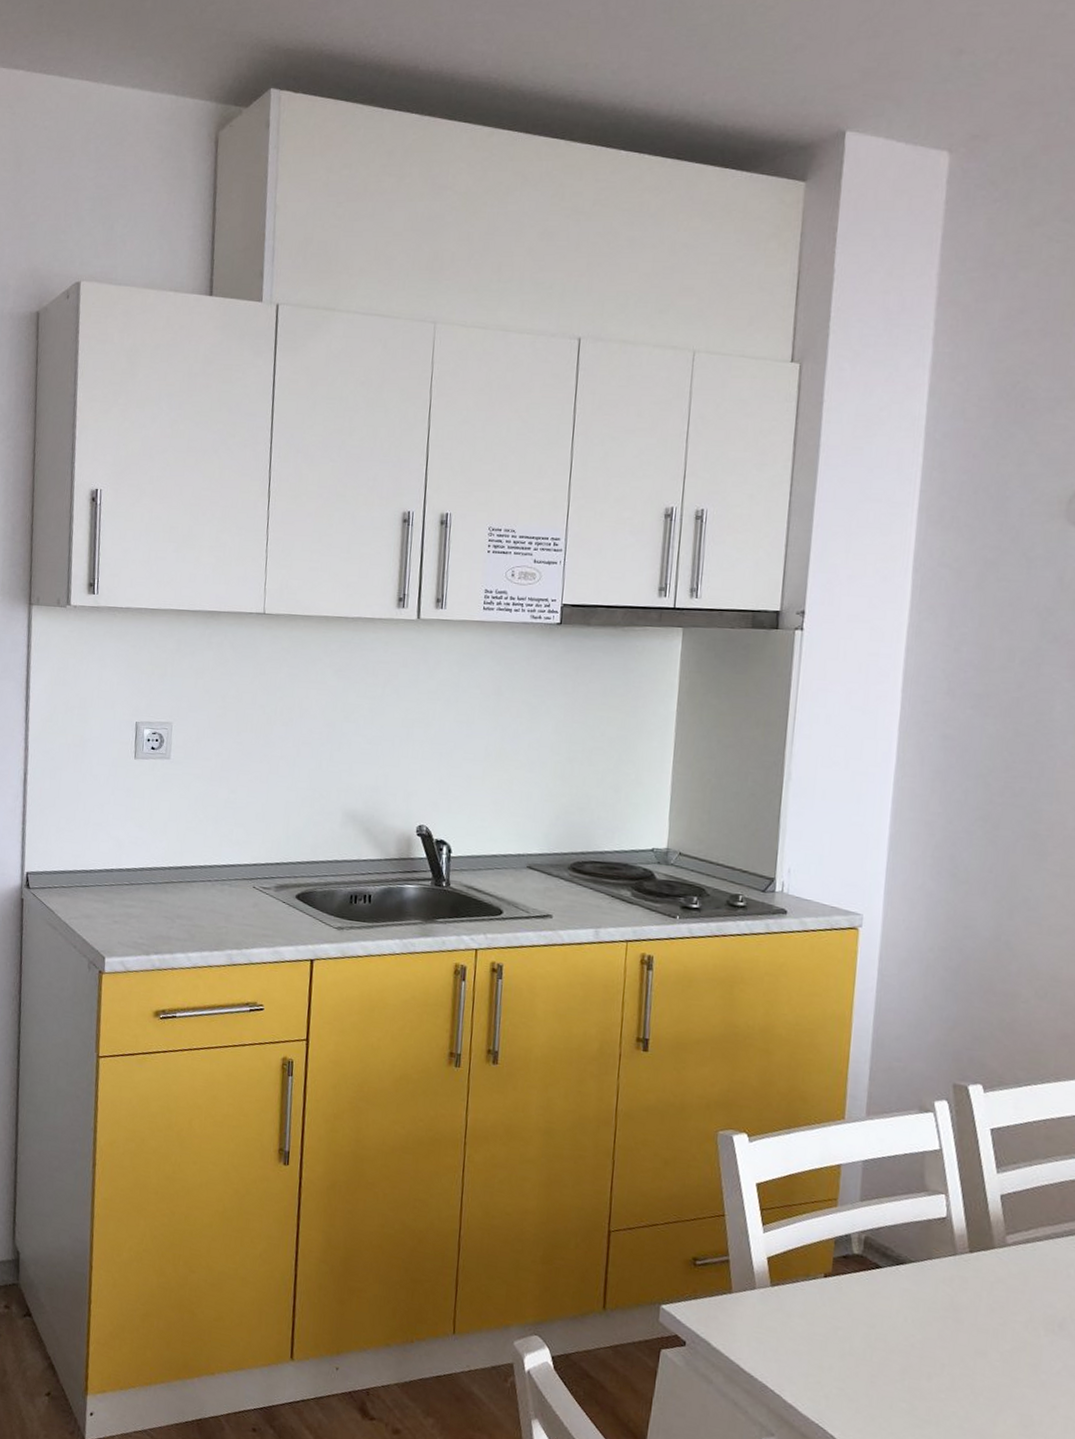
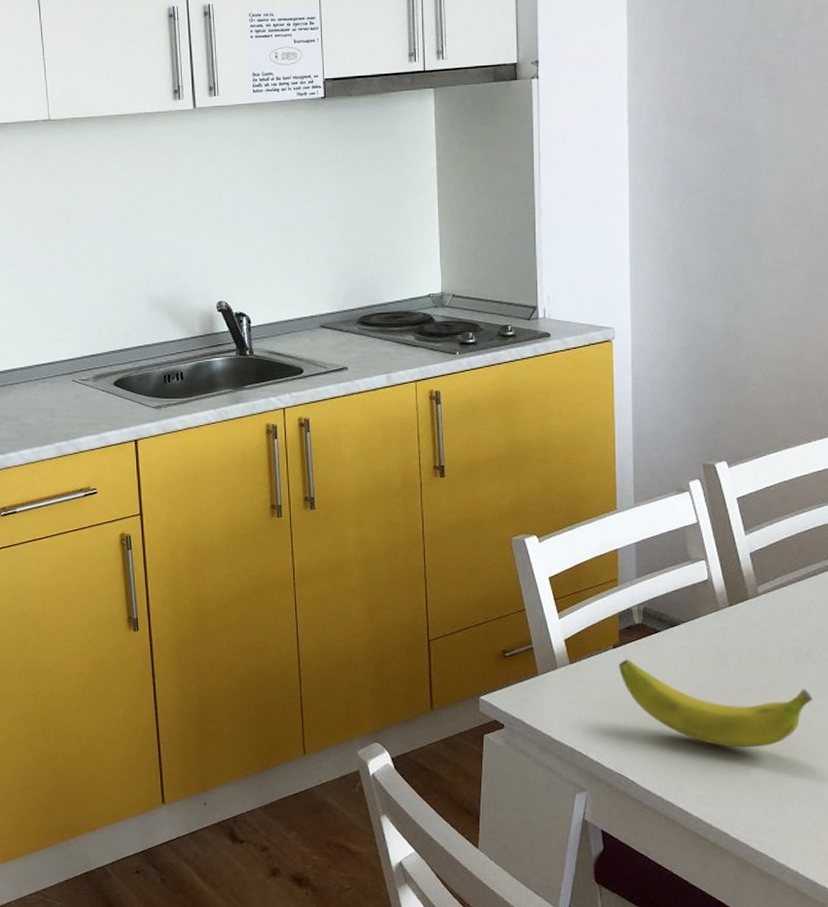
banana: none [828,1292,1063,1425] -> present [619,659,813,748]

